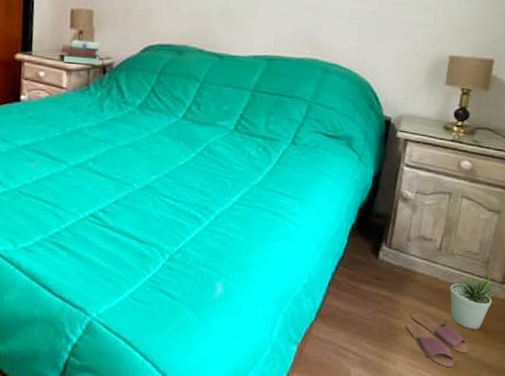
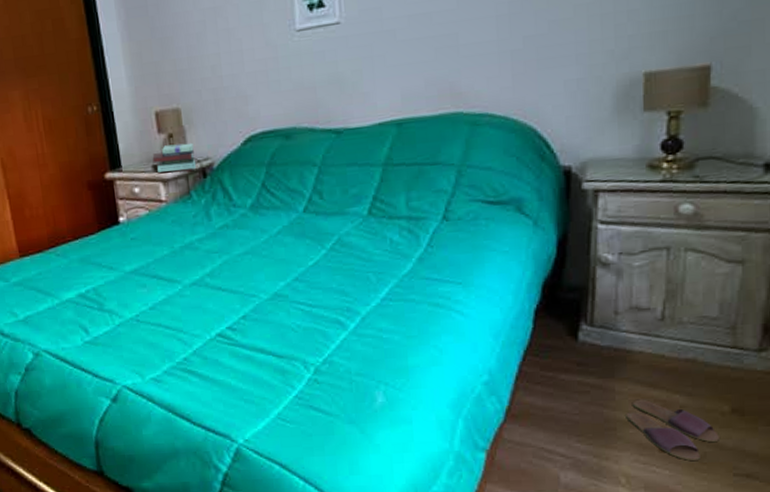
potted plant: present [450,273,495,329] -> none [683,342,751,412]

